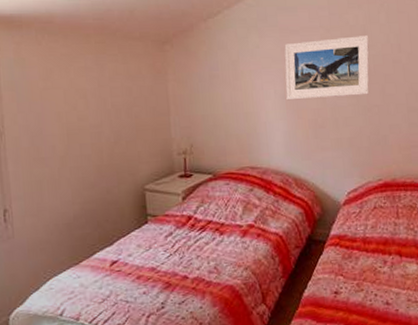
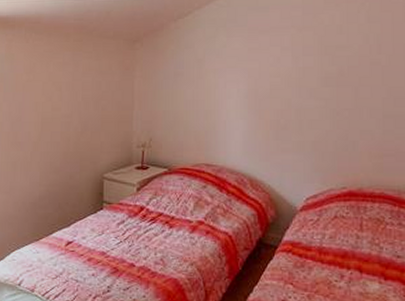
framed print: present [284,36,370,101] -> none [249,36,345,100]

